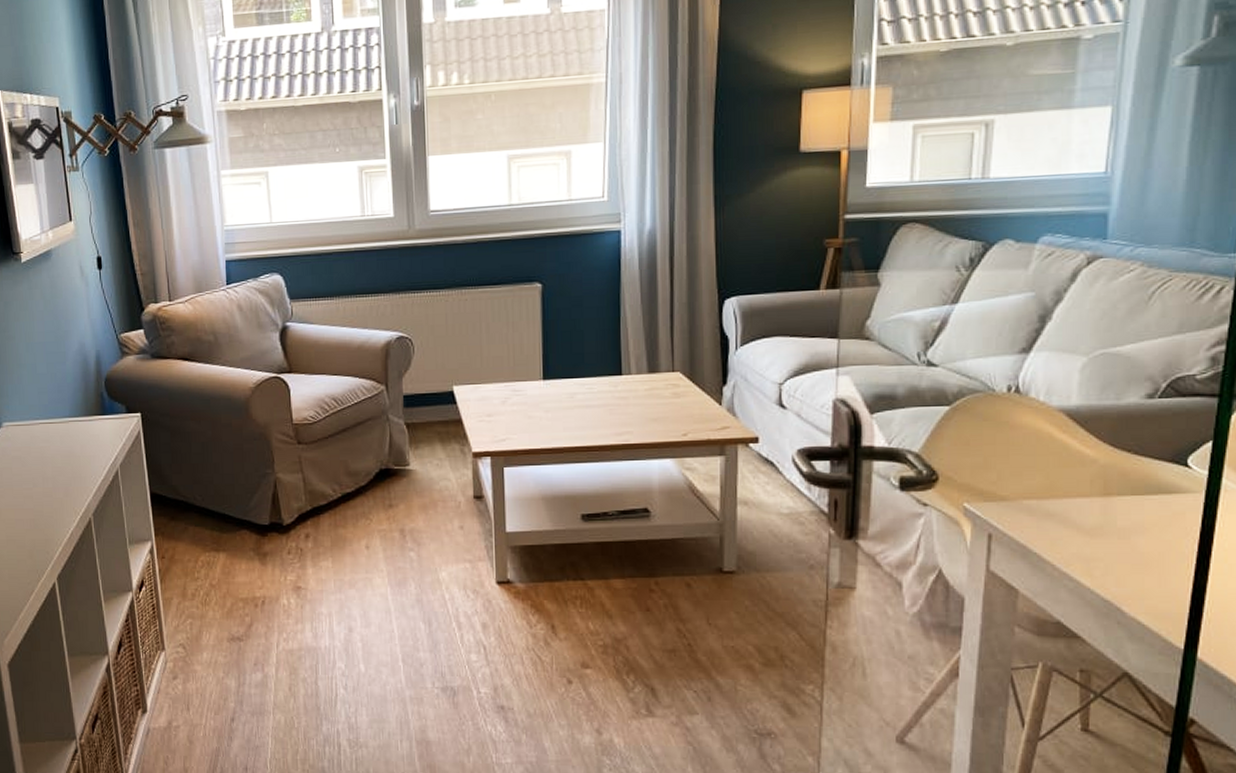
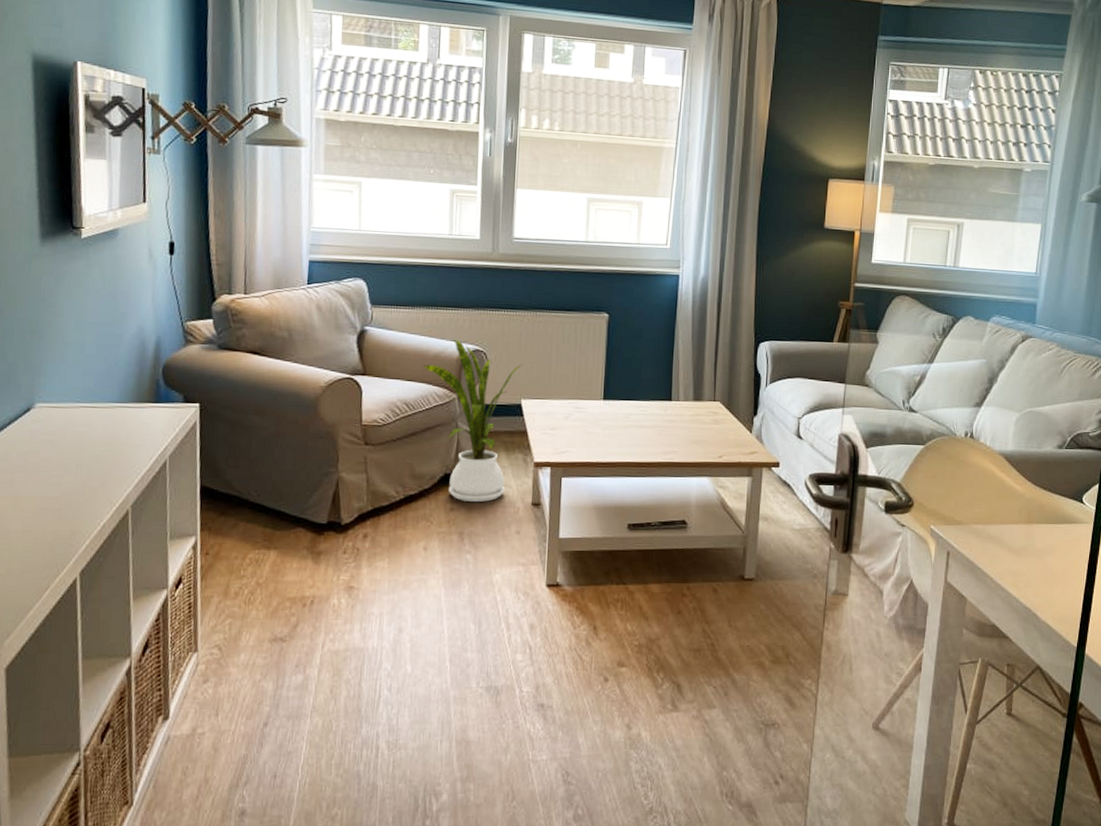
house plant: none [347,328,451,498] -> present [422,340,522,503]

